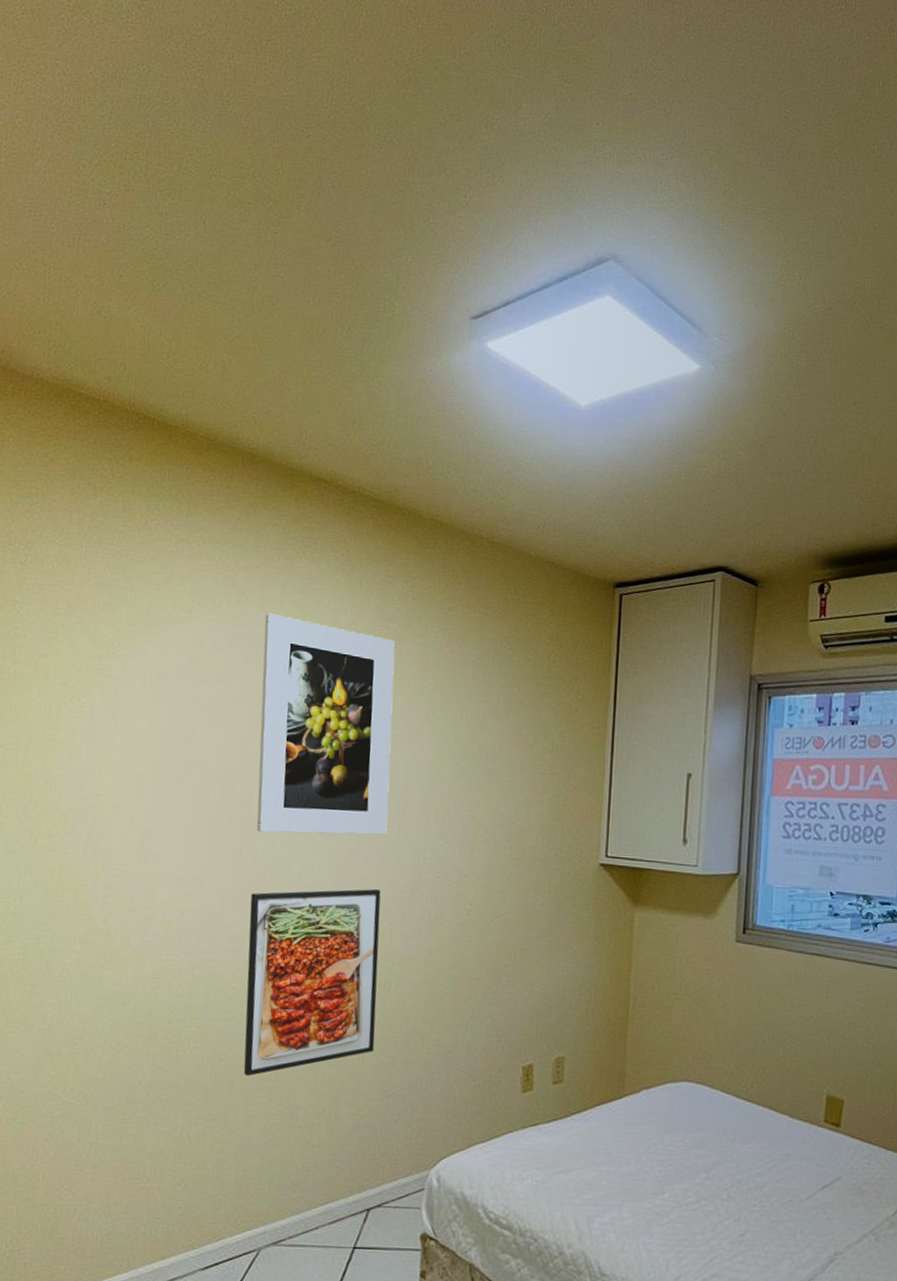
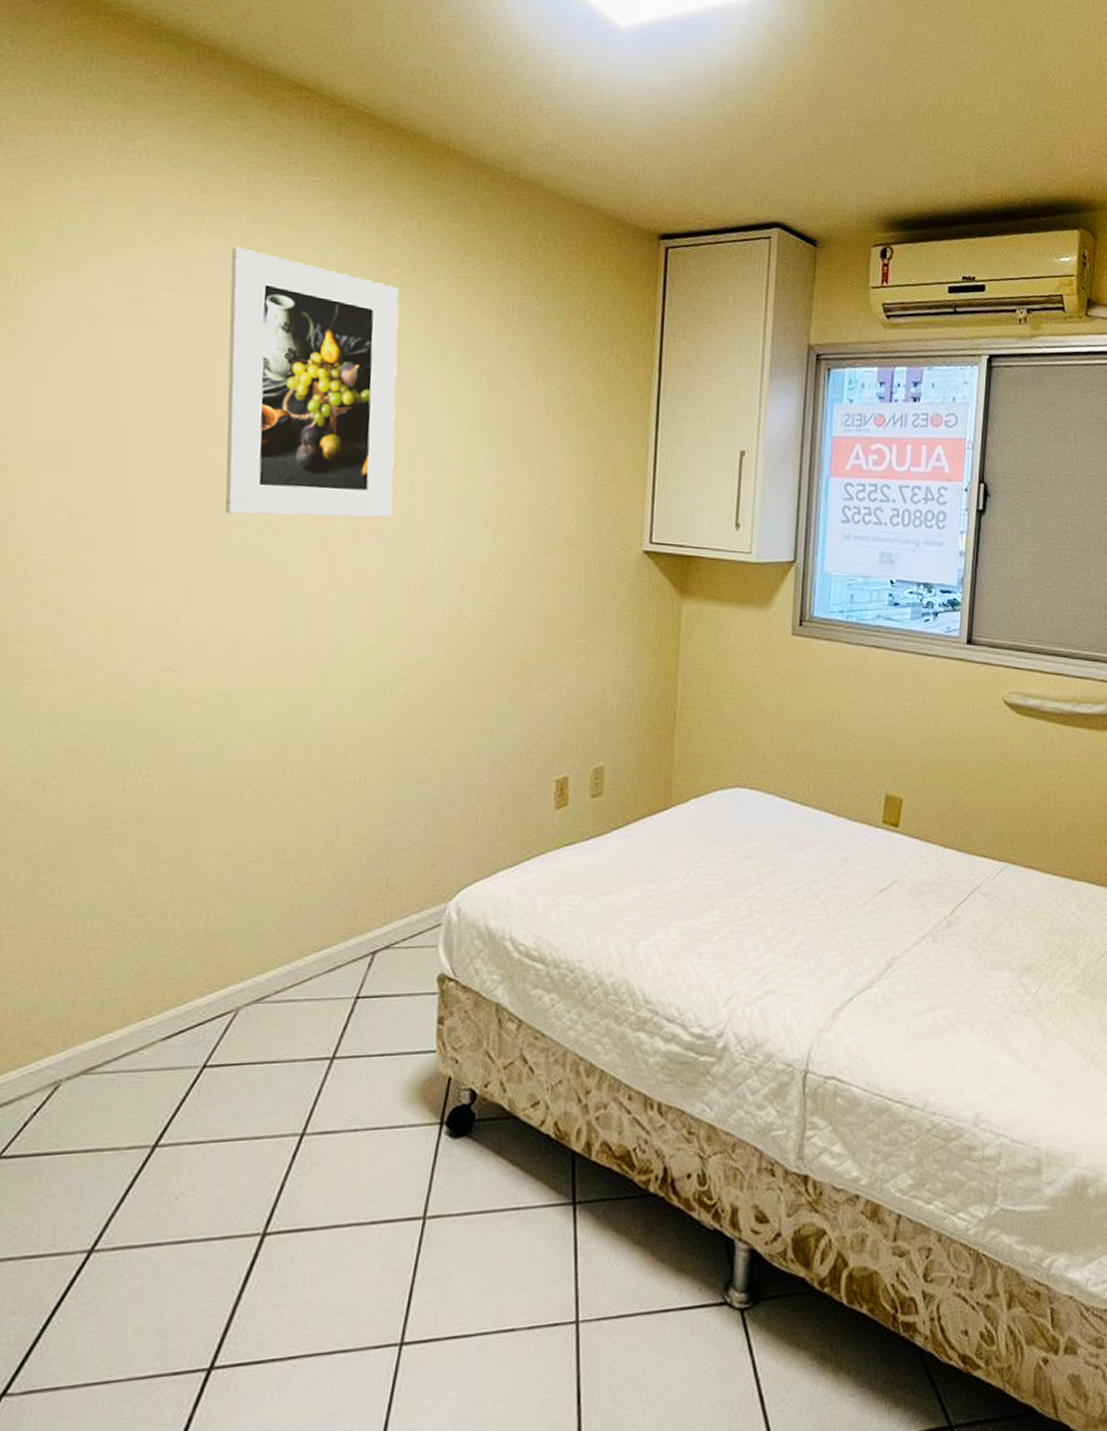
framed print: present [243,888,381,1076] -> none [213,581,385,806]

